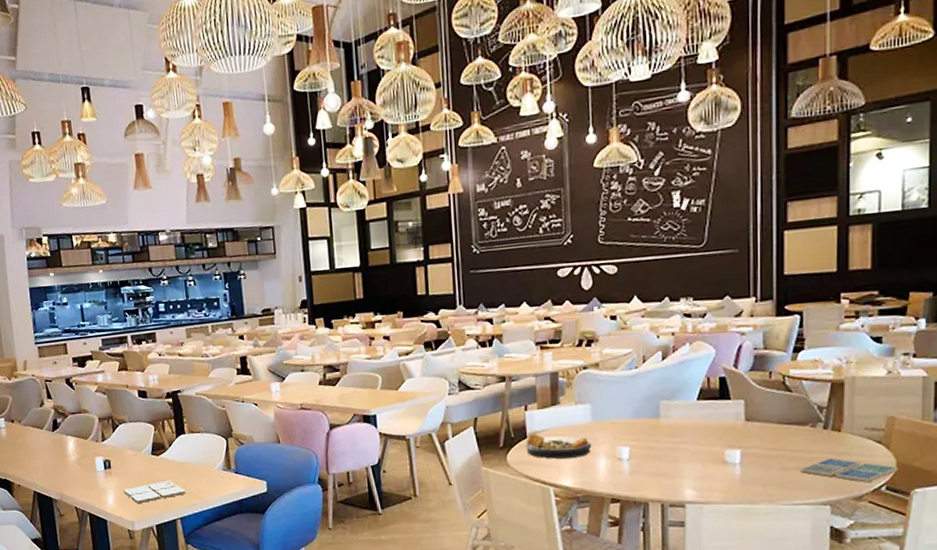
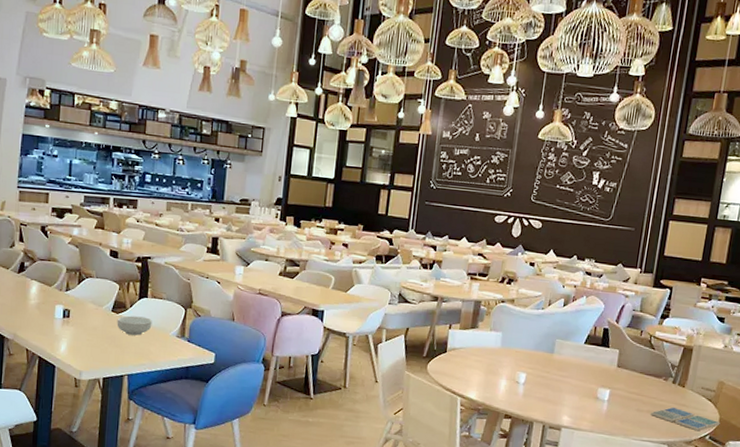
drink coaster: present [124,480,186,503] -> none [78,338,138,355]
cereal bowl: none [158,454,195,476] -> present [117,315,152,336]
plate: present [524,433,592,459] -> none [443,349,498,376]

